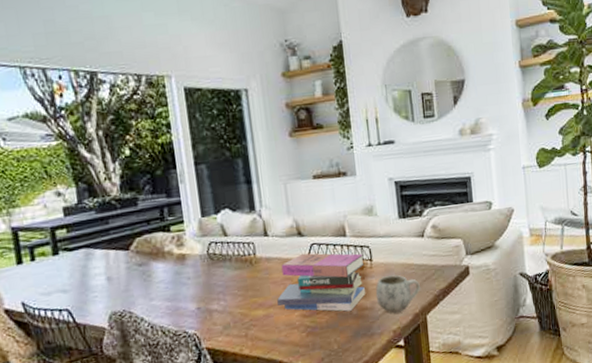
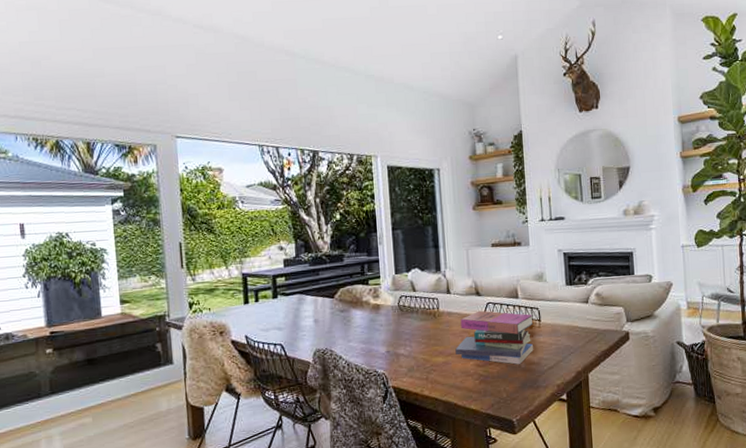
mug: present [375,275,421,314] -> none [542,335,584,370]

